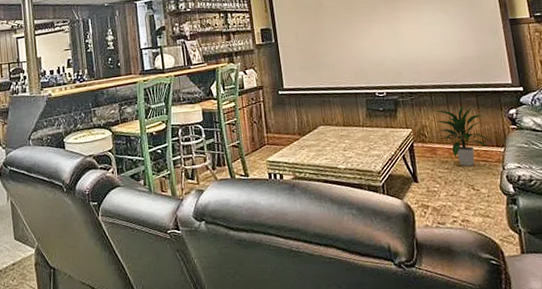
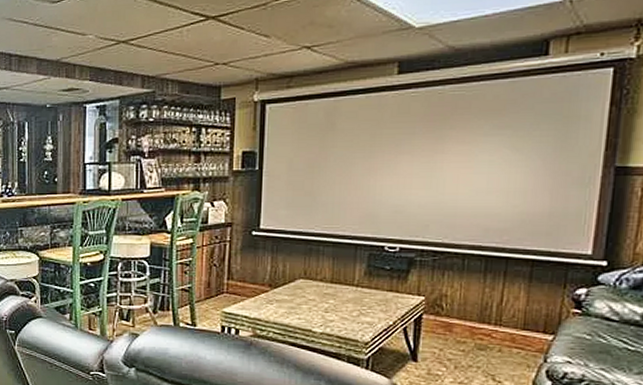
indoor plant: present [435,104,491,167] -> none [460,274,536,352]

